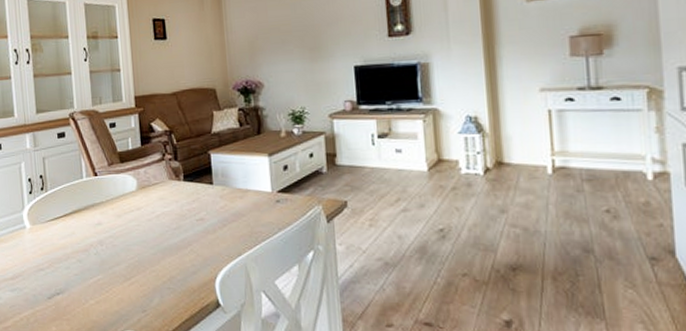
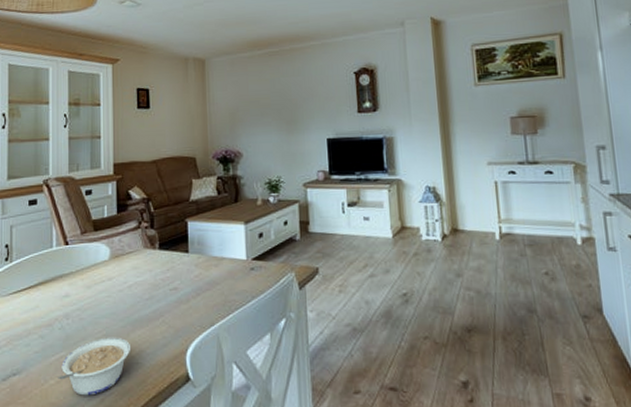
legume: none [96,263,163,316] -> present [57,337,132,396]

